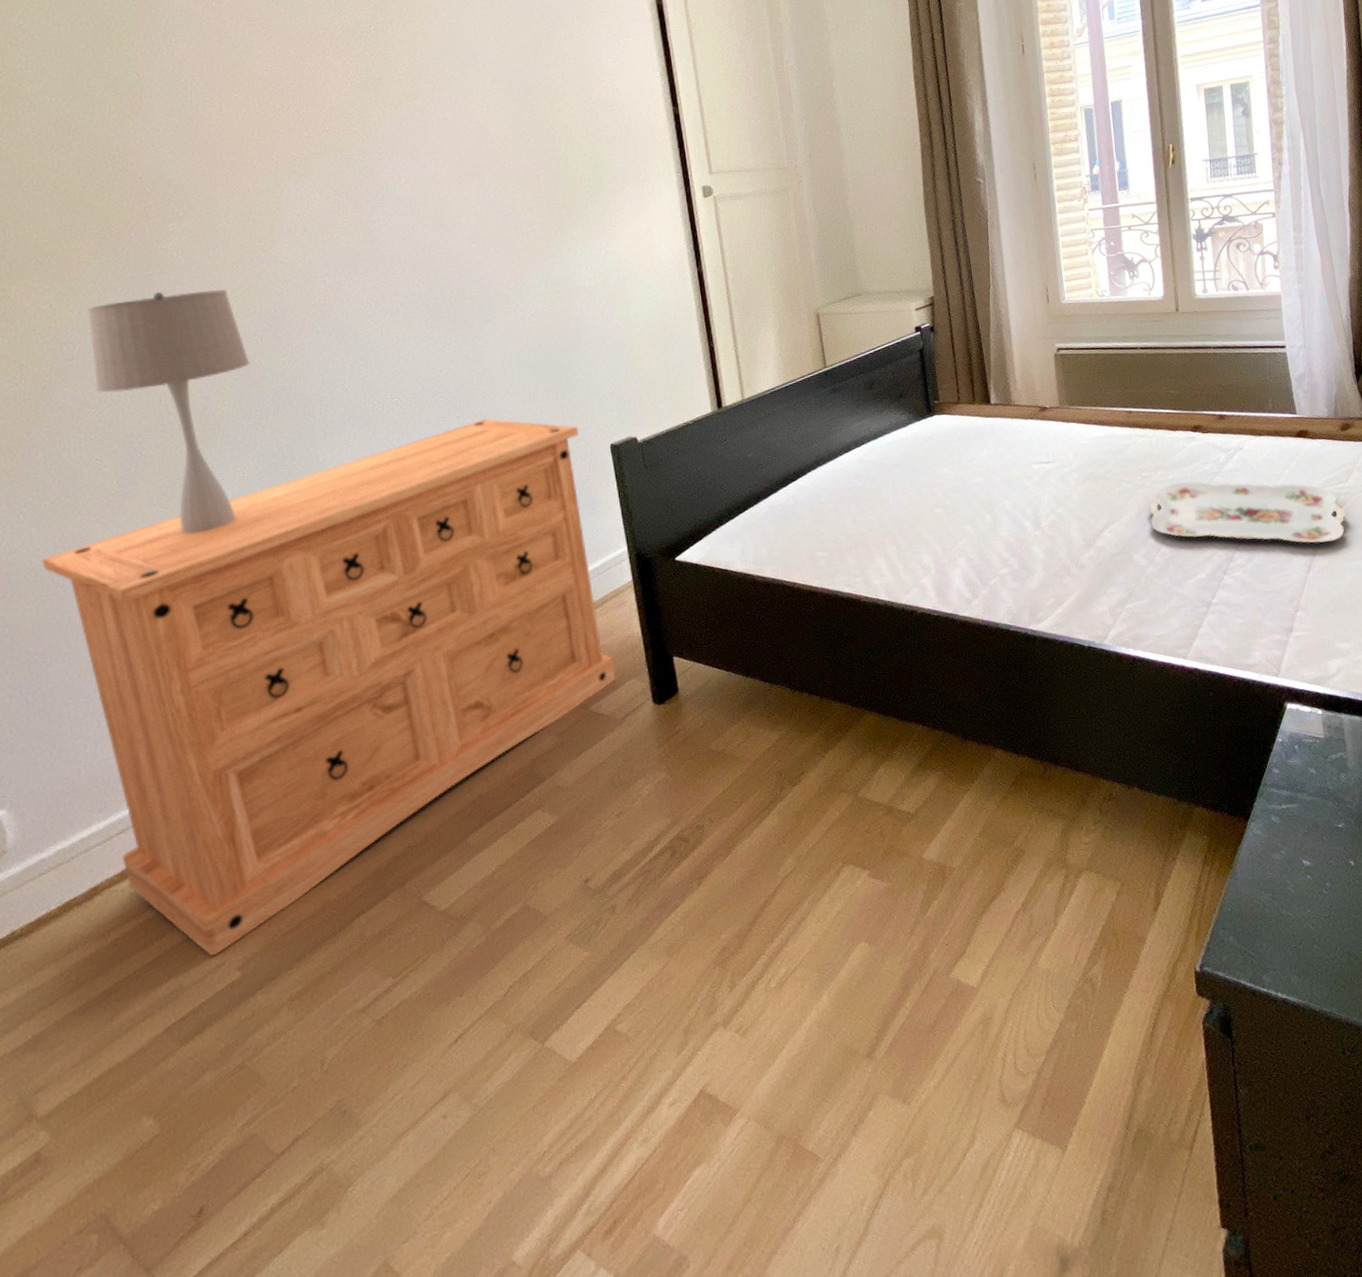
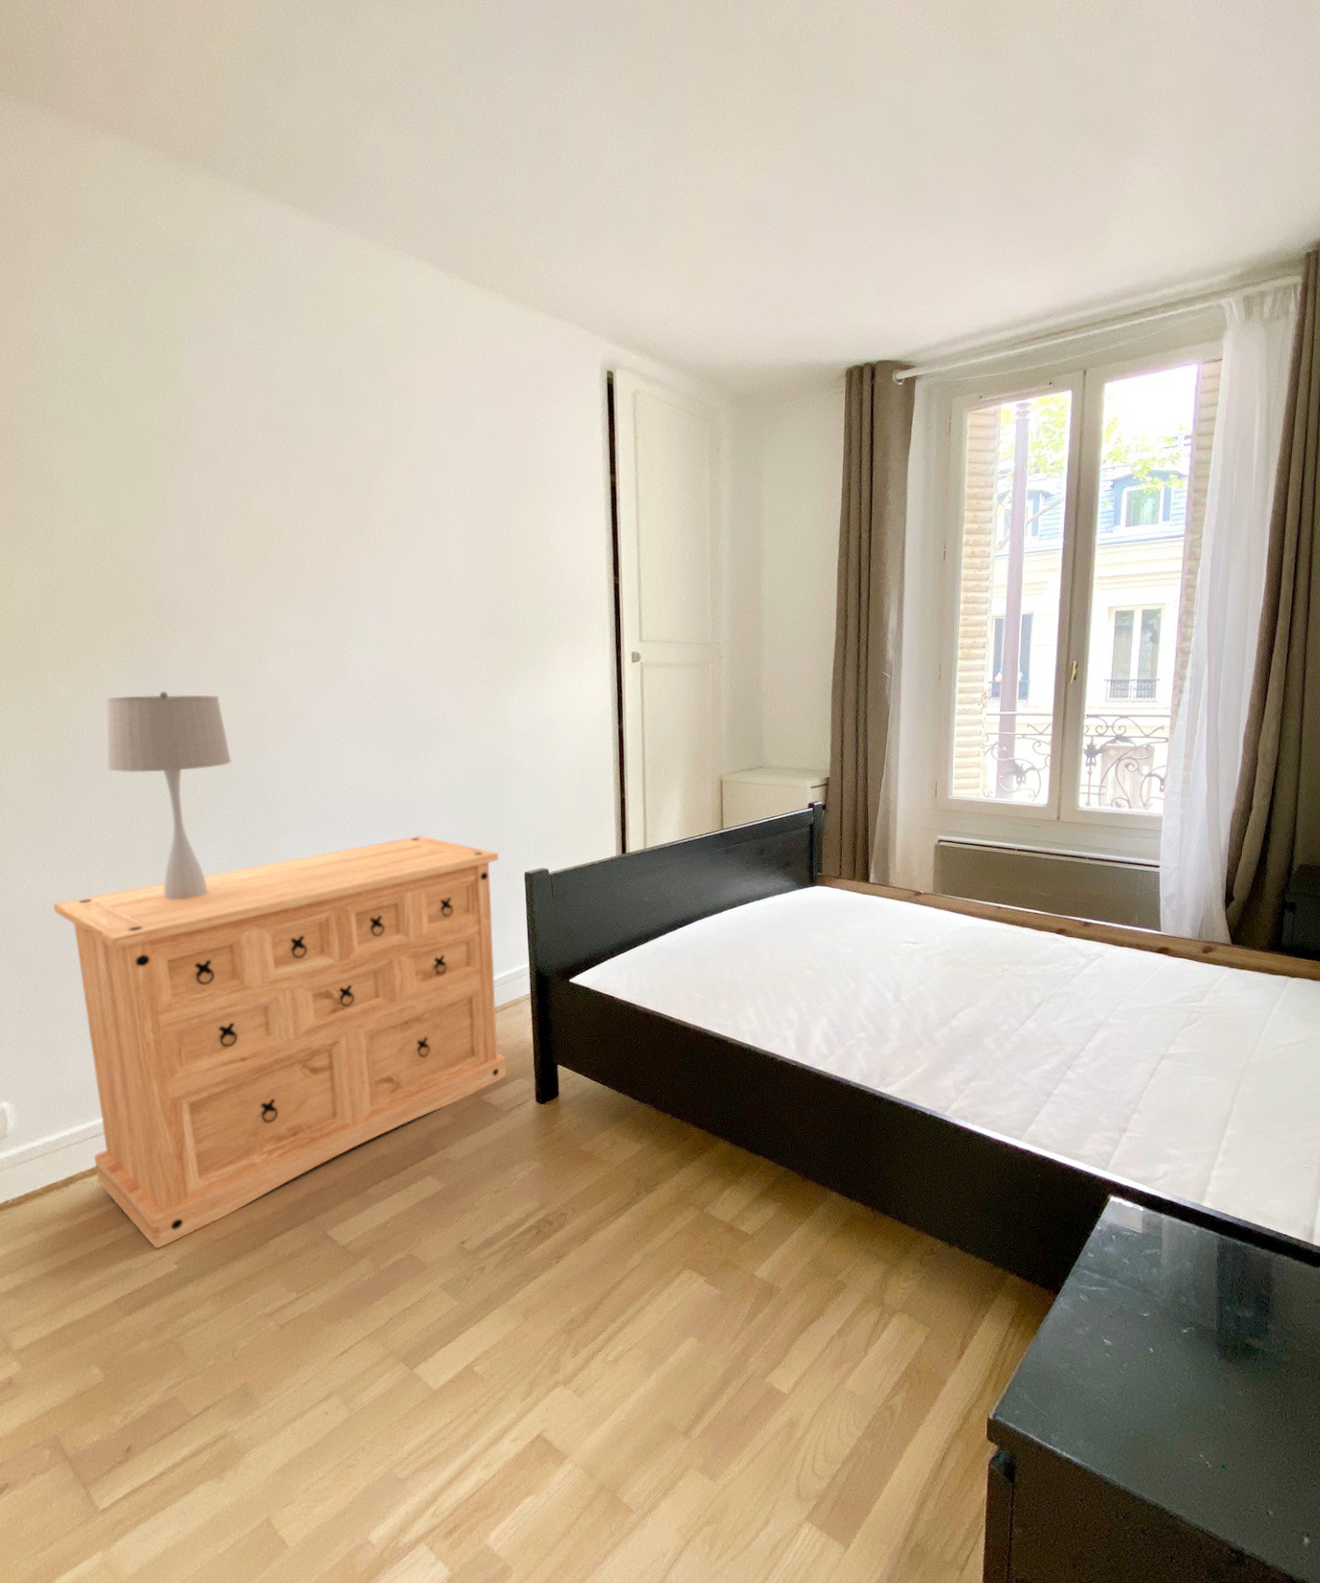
serving tray: present [1148,481,1346,544] -> none [1004,978,1195,1055]

